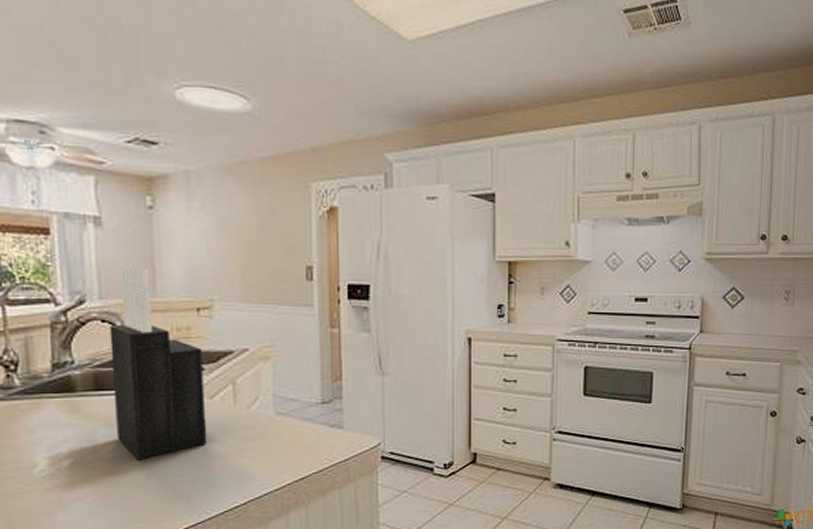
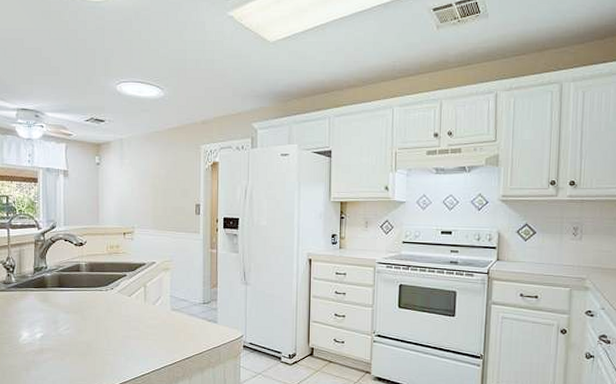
knife block: present [109,267,208,460] -> none [69,204,126,337]

